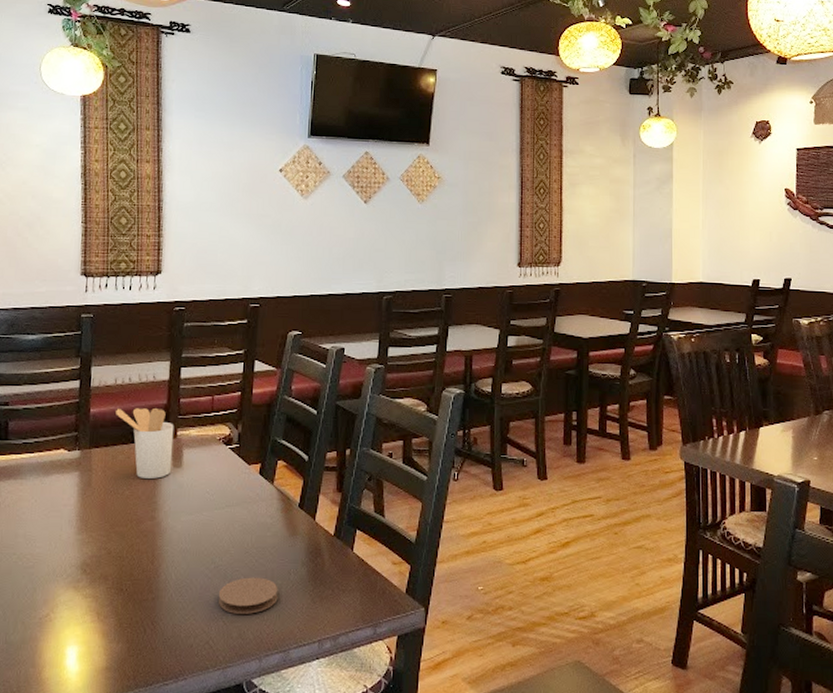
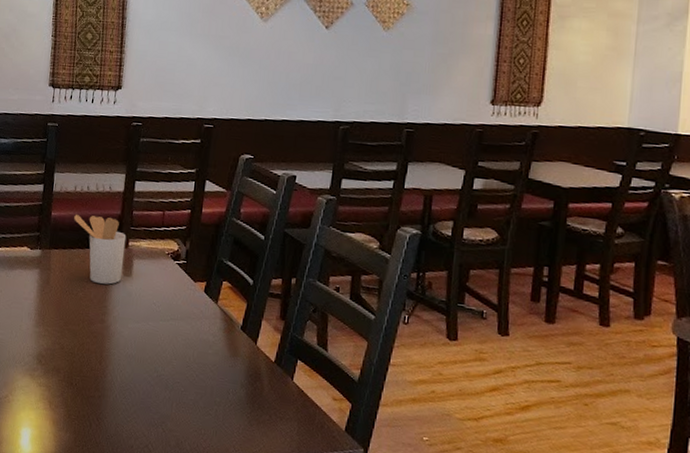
coaster: present [218,577,278,614] -> none [159,390,217,426]

